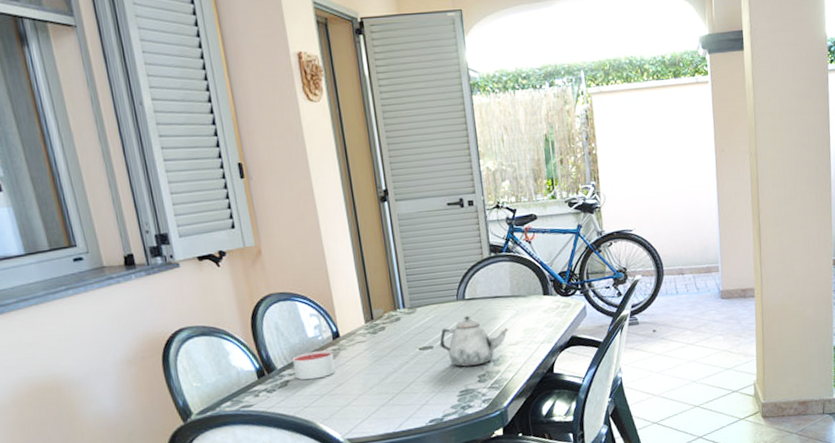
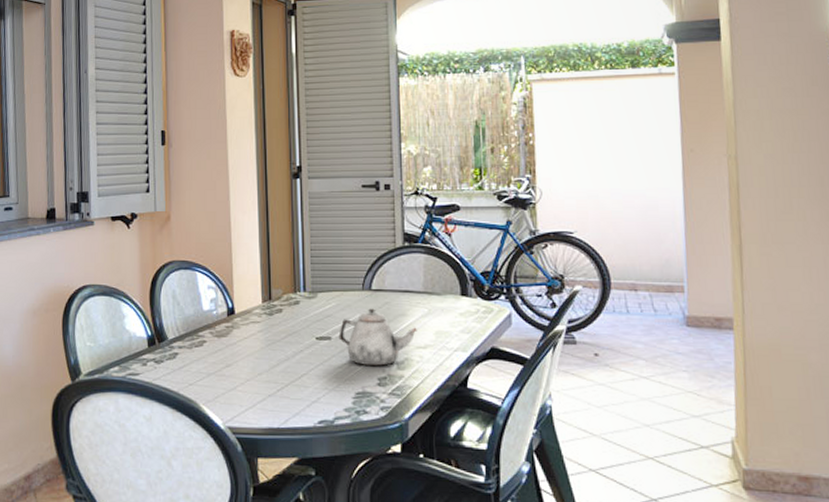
candle: present [292,350,336,380] -> none [184,326,226,356]

